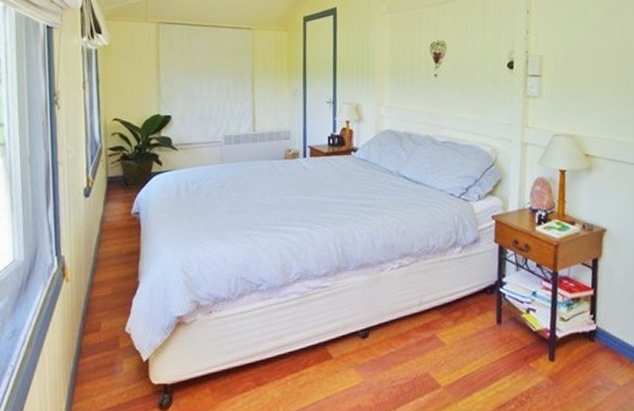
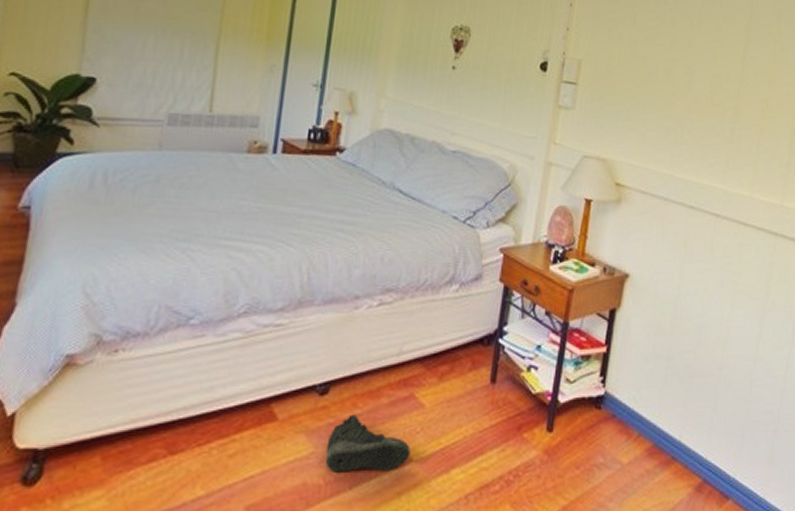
sneaker: none [372,352,438,397] -> present [325,414,411,473]

